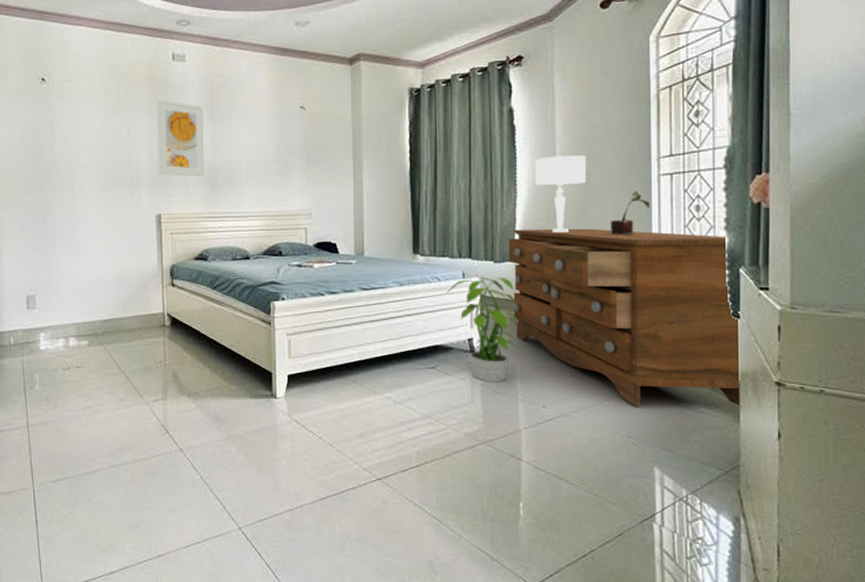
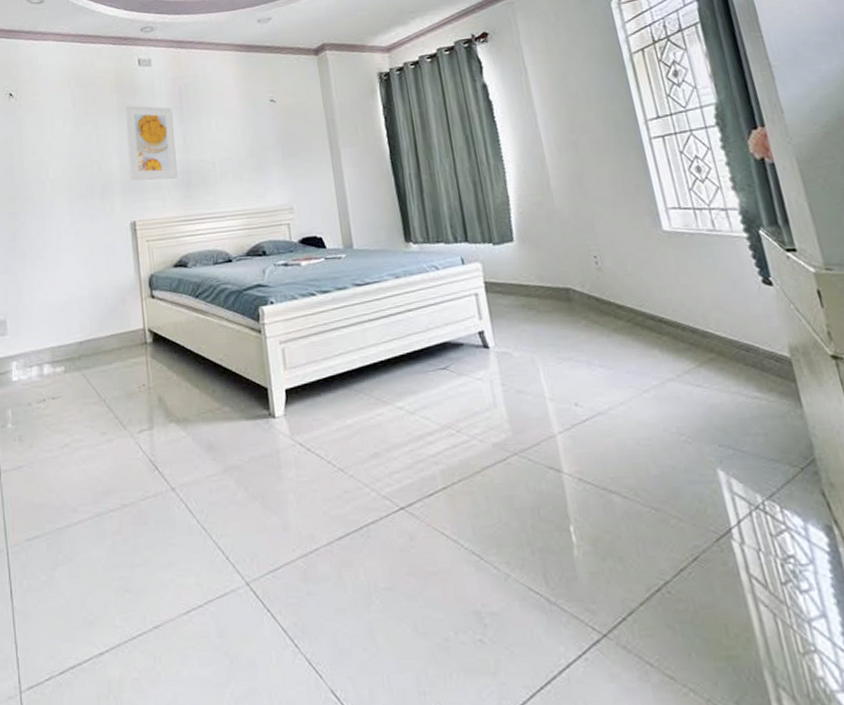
potted plant: present [445,274,519,382] -> none [446,258,535,380]
dresser: present [508,228,742,407] -> none [504,196,801,397]
table lamp: present [535,155,587,232] -> none [518,125,576,207]
potted plant: present [610,191,651,236] -> none [609,156,648,206]

